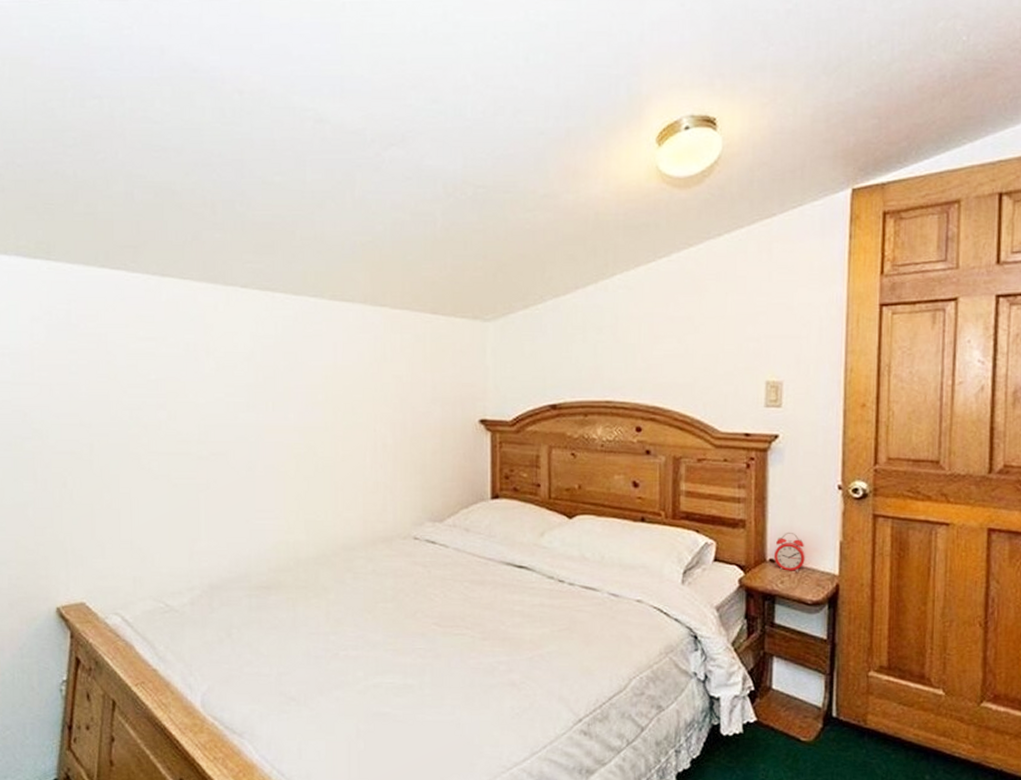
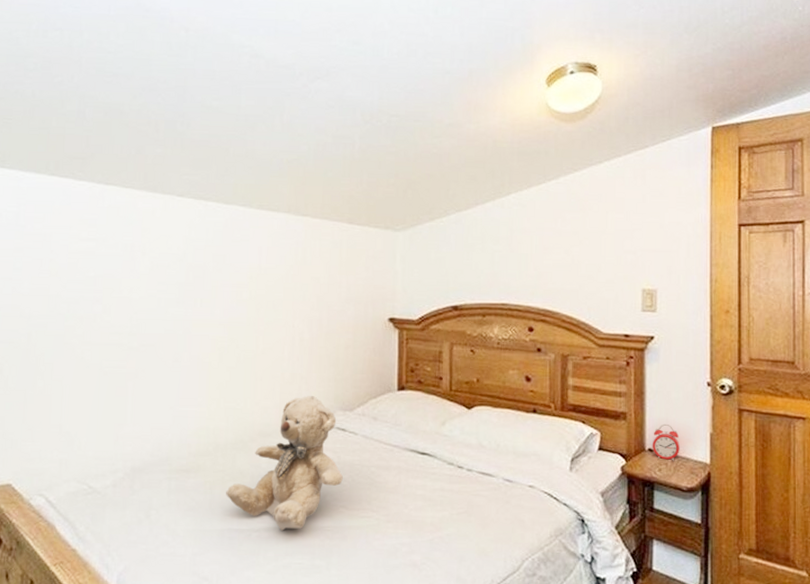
teddy bear: none [310,505,434,649] -> present [226,395,343,531]

